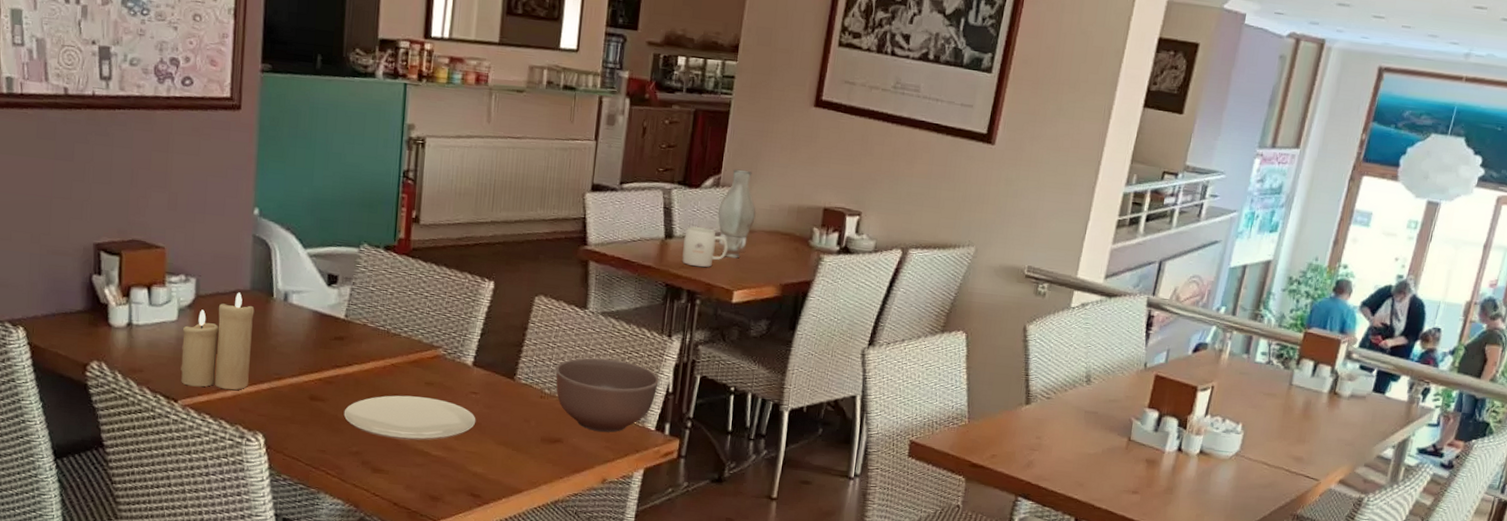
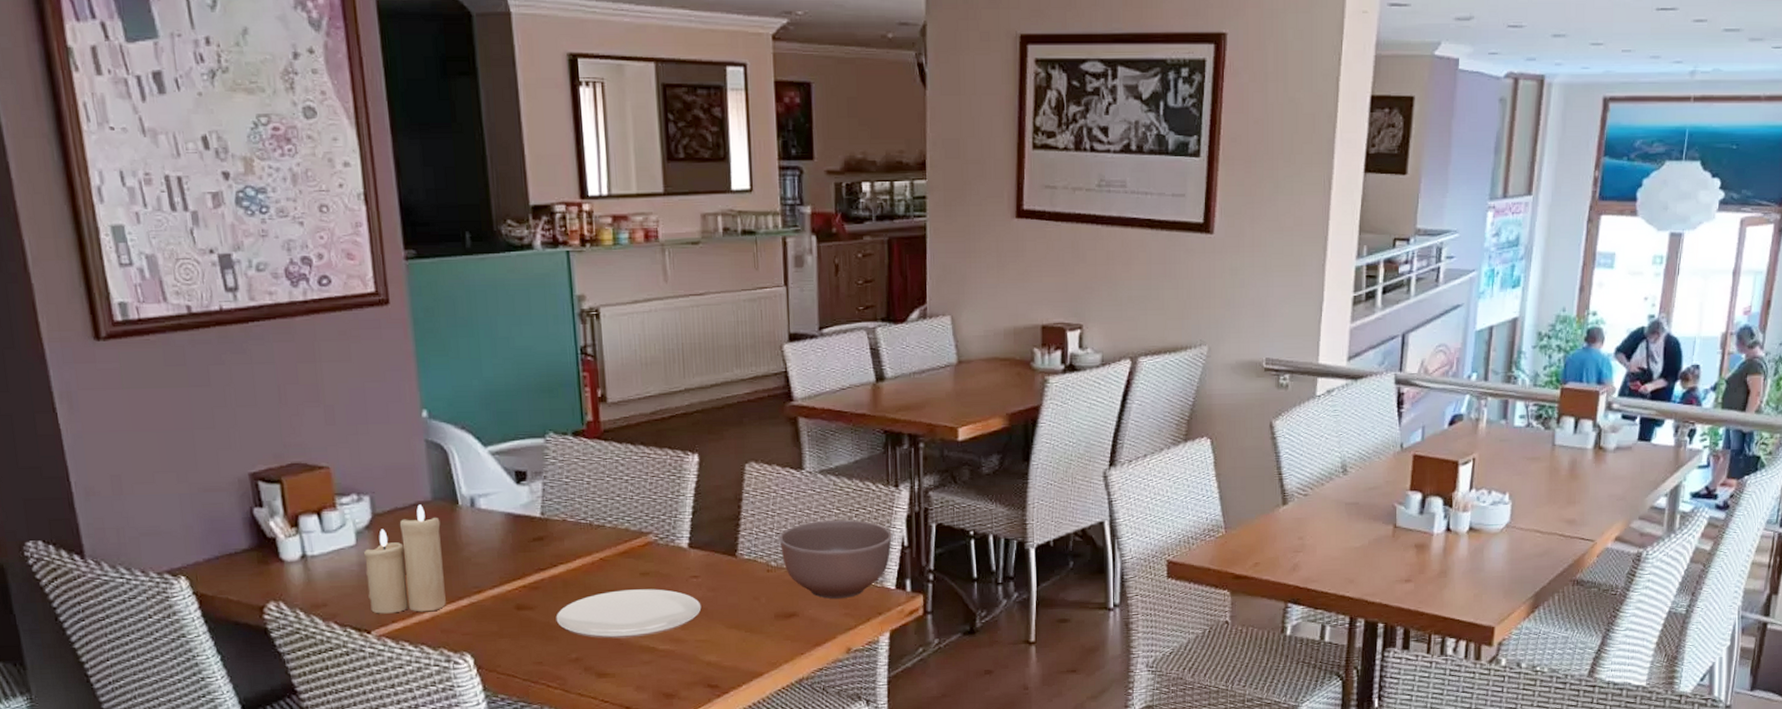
mug: present [682,226,728,268] -> none [897,365,945,408]
vase: present [717,169,756,259] -> none [928,296,970,393]

